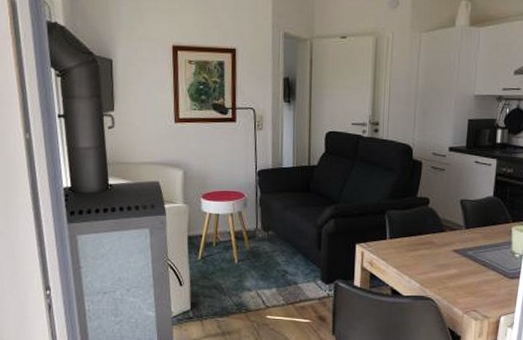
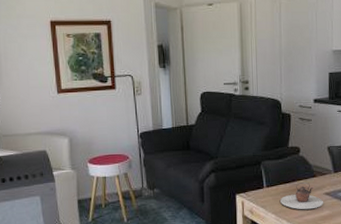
teapot: none [402,236,451,267] -> present [279,181,323,210]

